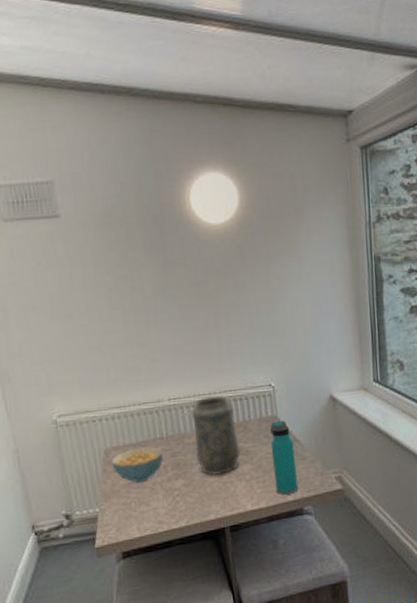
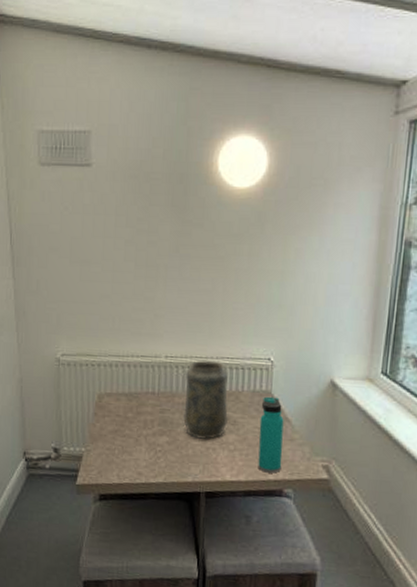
cereal bowl: present [111,445,164,483] -> none [103,397,153,432]

